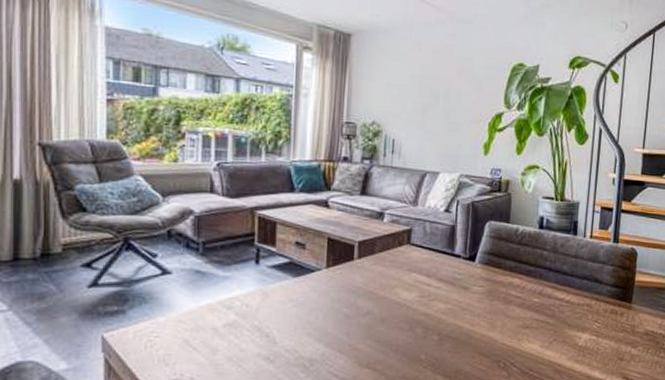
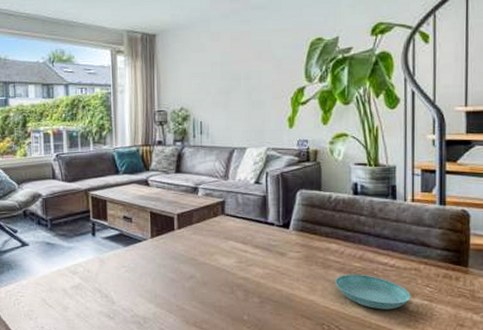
saucer: none [514,309,582,346] -> present [334,274,411,310]

